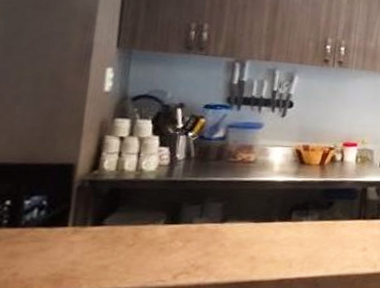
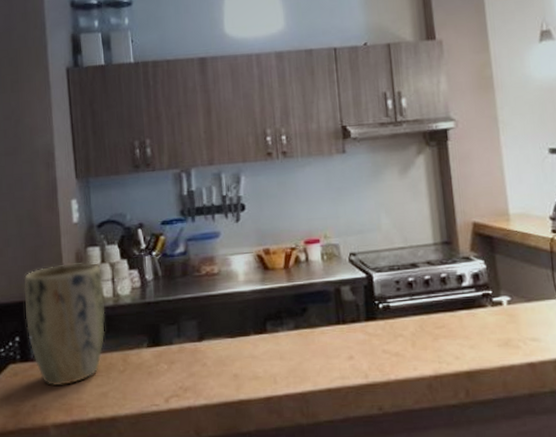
plant pot: none [22,131,128,256] -> present [23,262,105,387]

